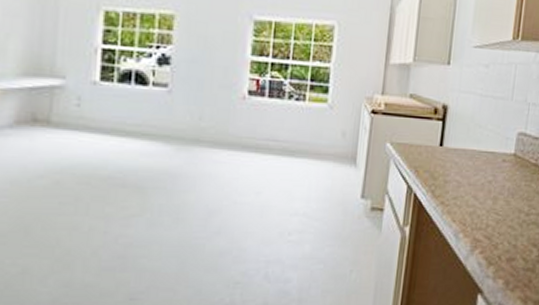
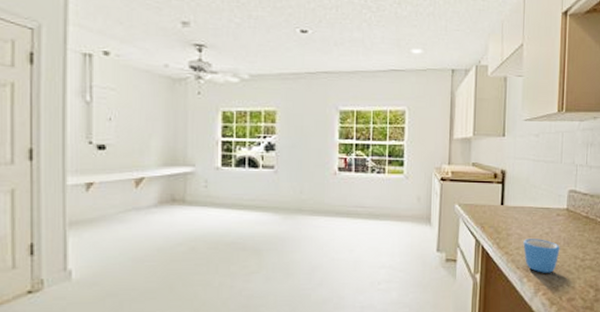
mug: none [461,187,504,228] -> present [523,239,560,273]

